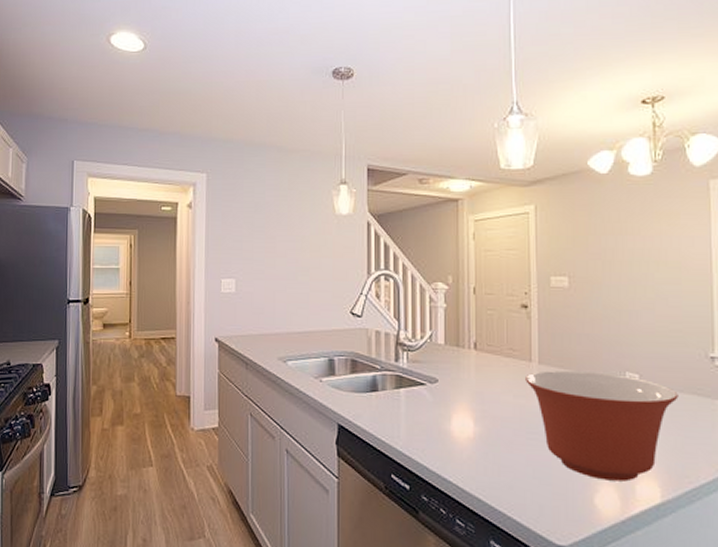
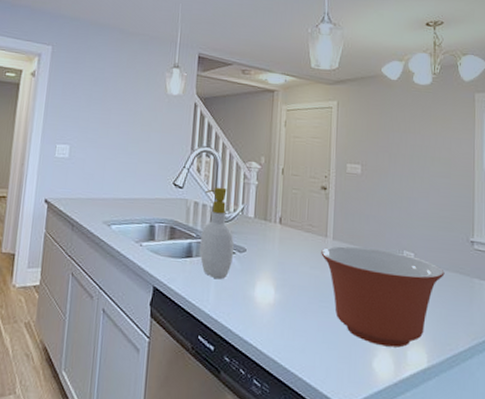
soap bottle: none [386,313,423,414] -> present [200,187,234,280]

